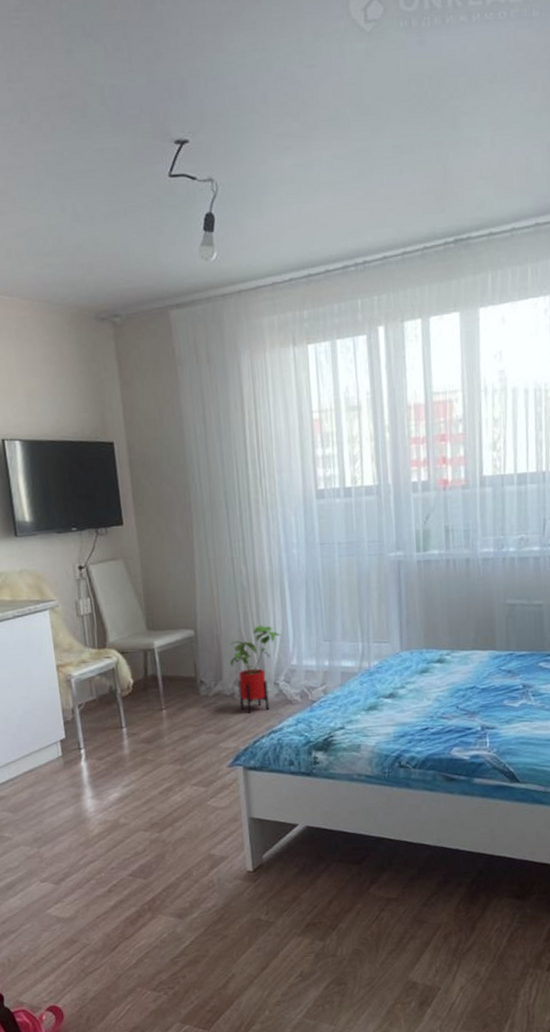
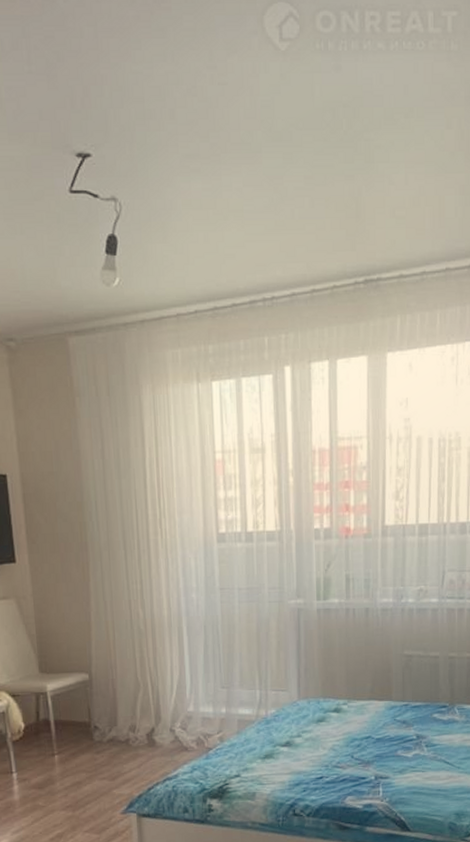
house plant: present [229,625,282,713] -> none [125,670,179,760]

